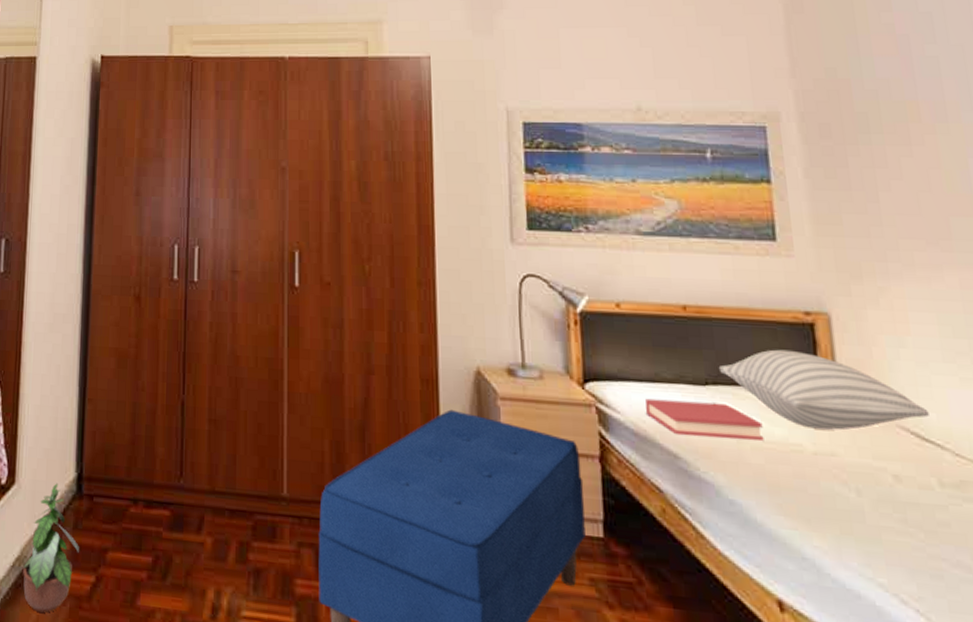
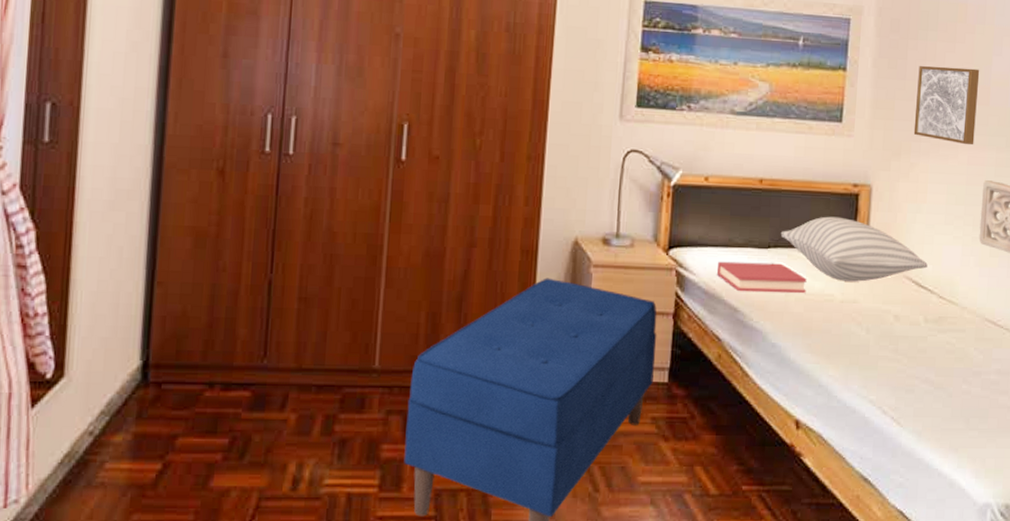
potted plant: present [23,483,79,613] -> none [73,373,143,506]
wall art: none [866,173,965,265] -> present [913,66,980,146]

